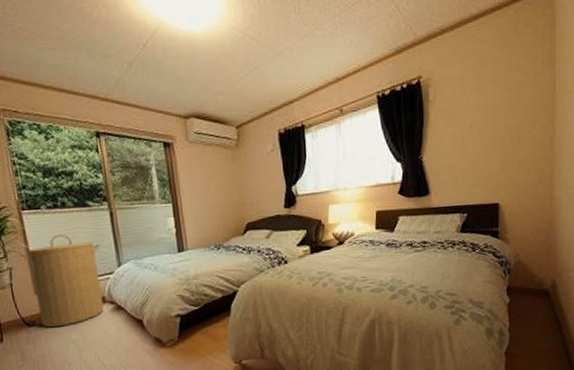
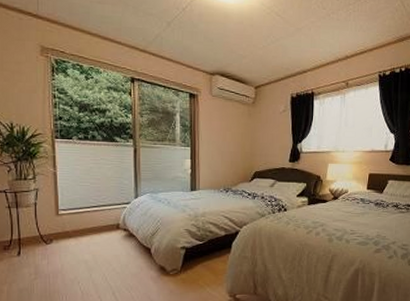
laundry hamper: present [19,234,104,328] -> none [47,164,122,247]

